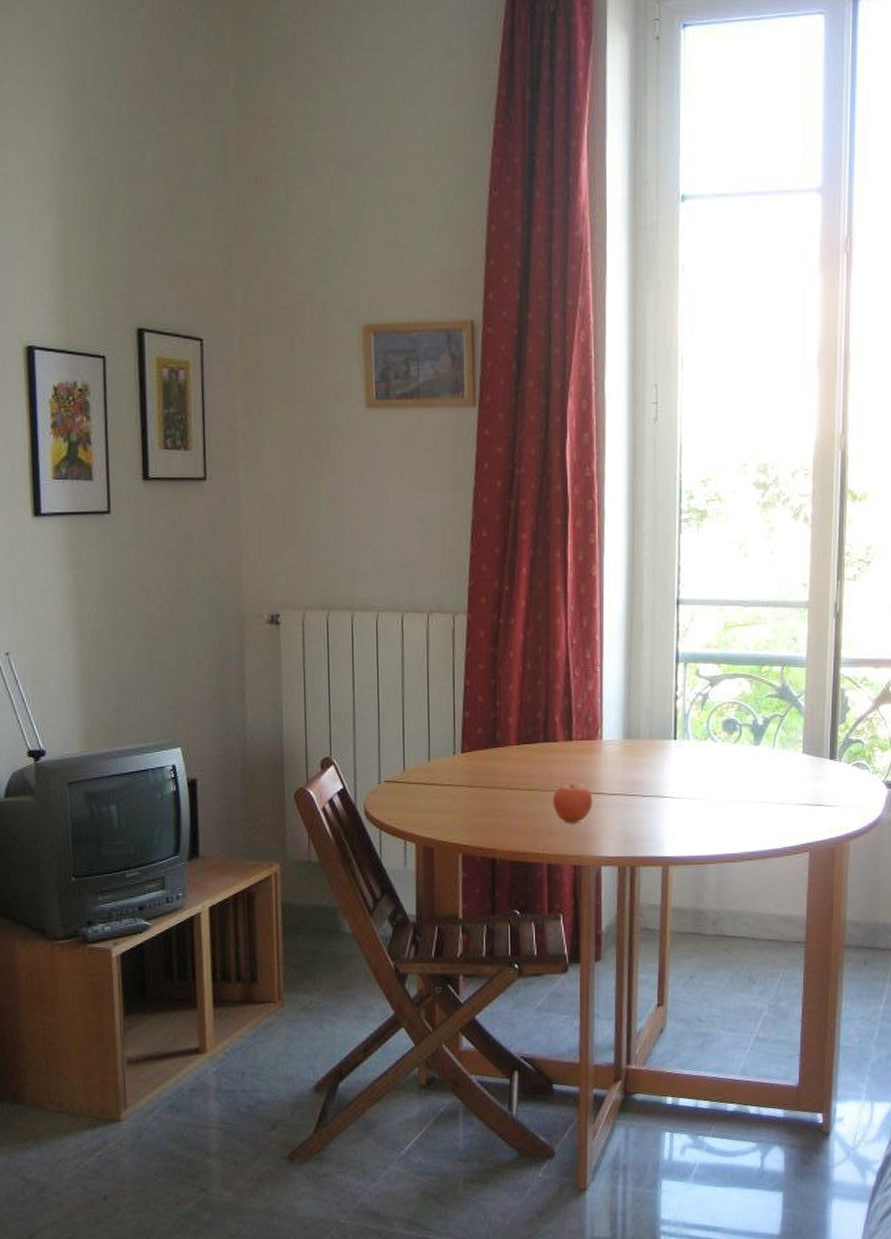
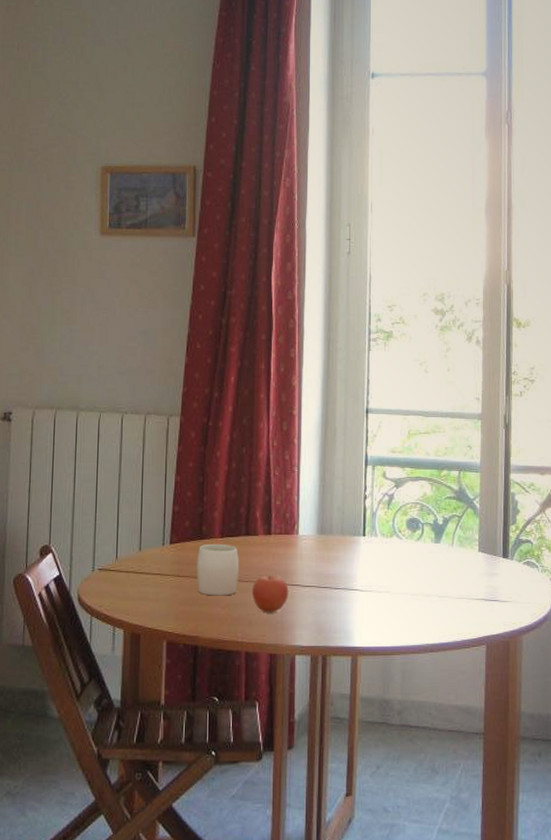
mug: none [491,751,539,807] -> present [196,543,240,596]

